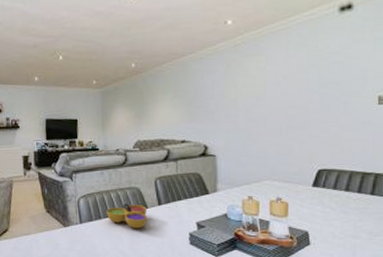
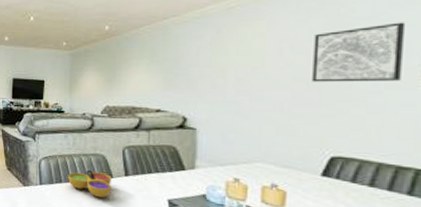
wall art: none [301,55,363,108] -> present [312,22,406,82]

